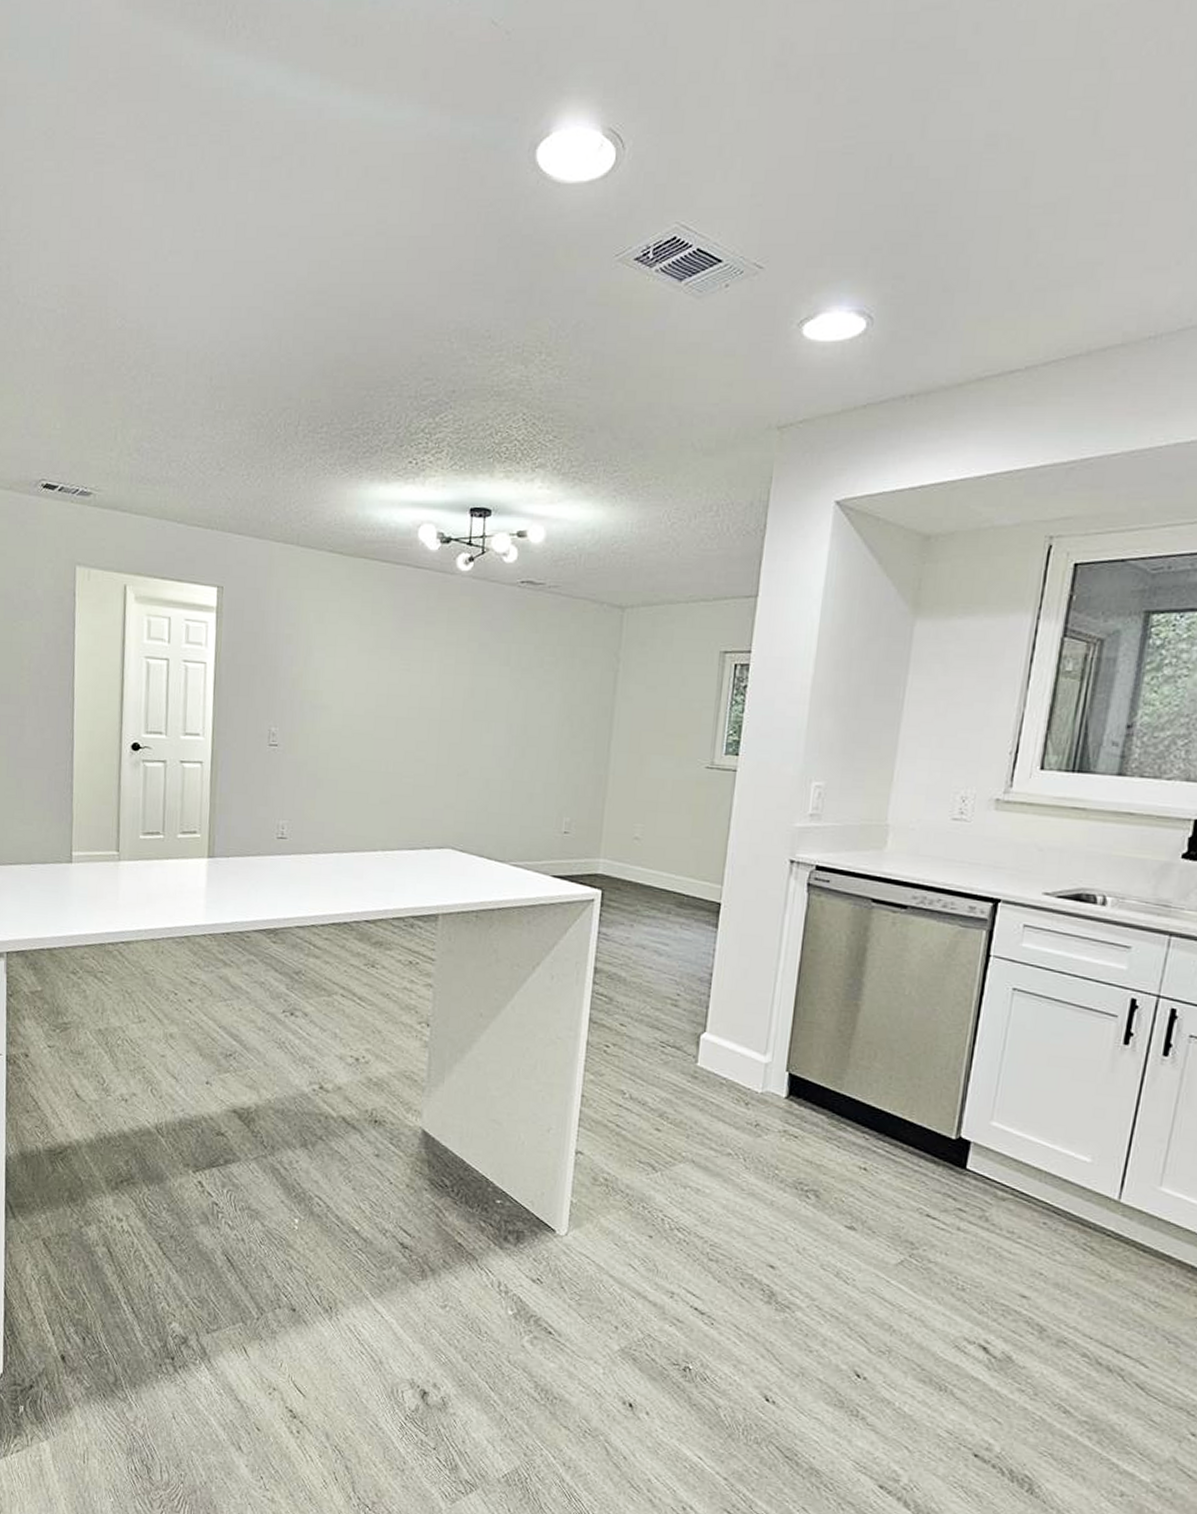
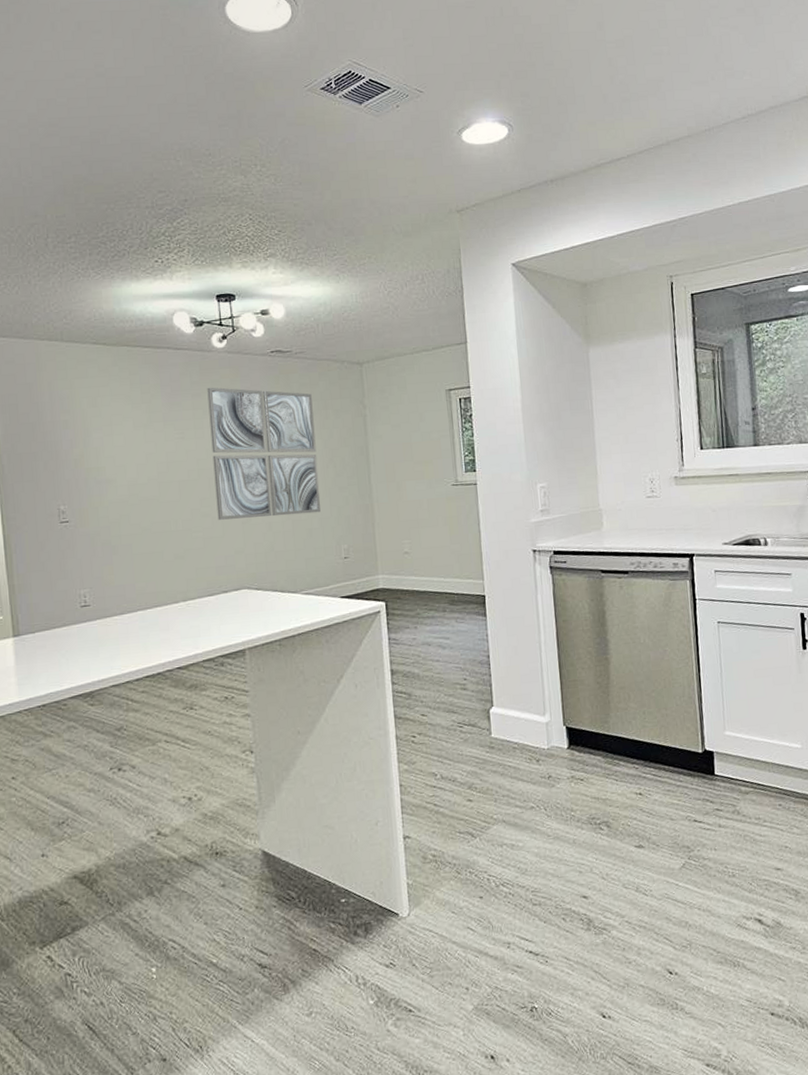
wall art: none [432,615,559,777] -> present [207,387,321,520]

